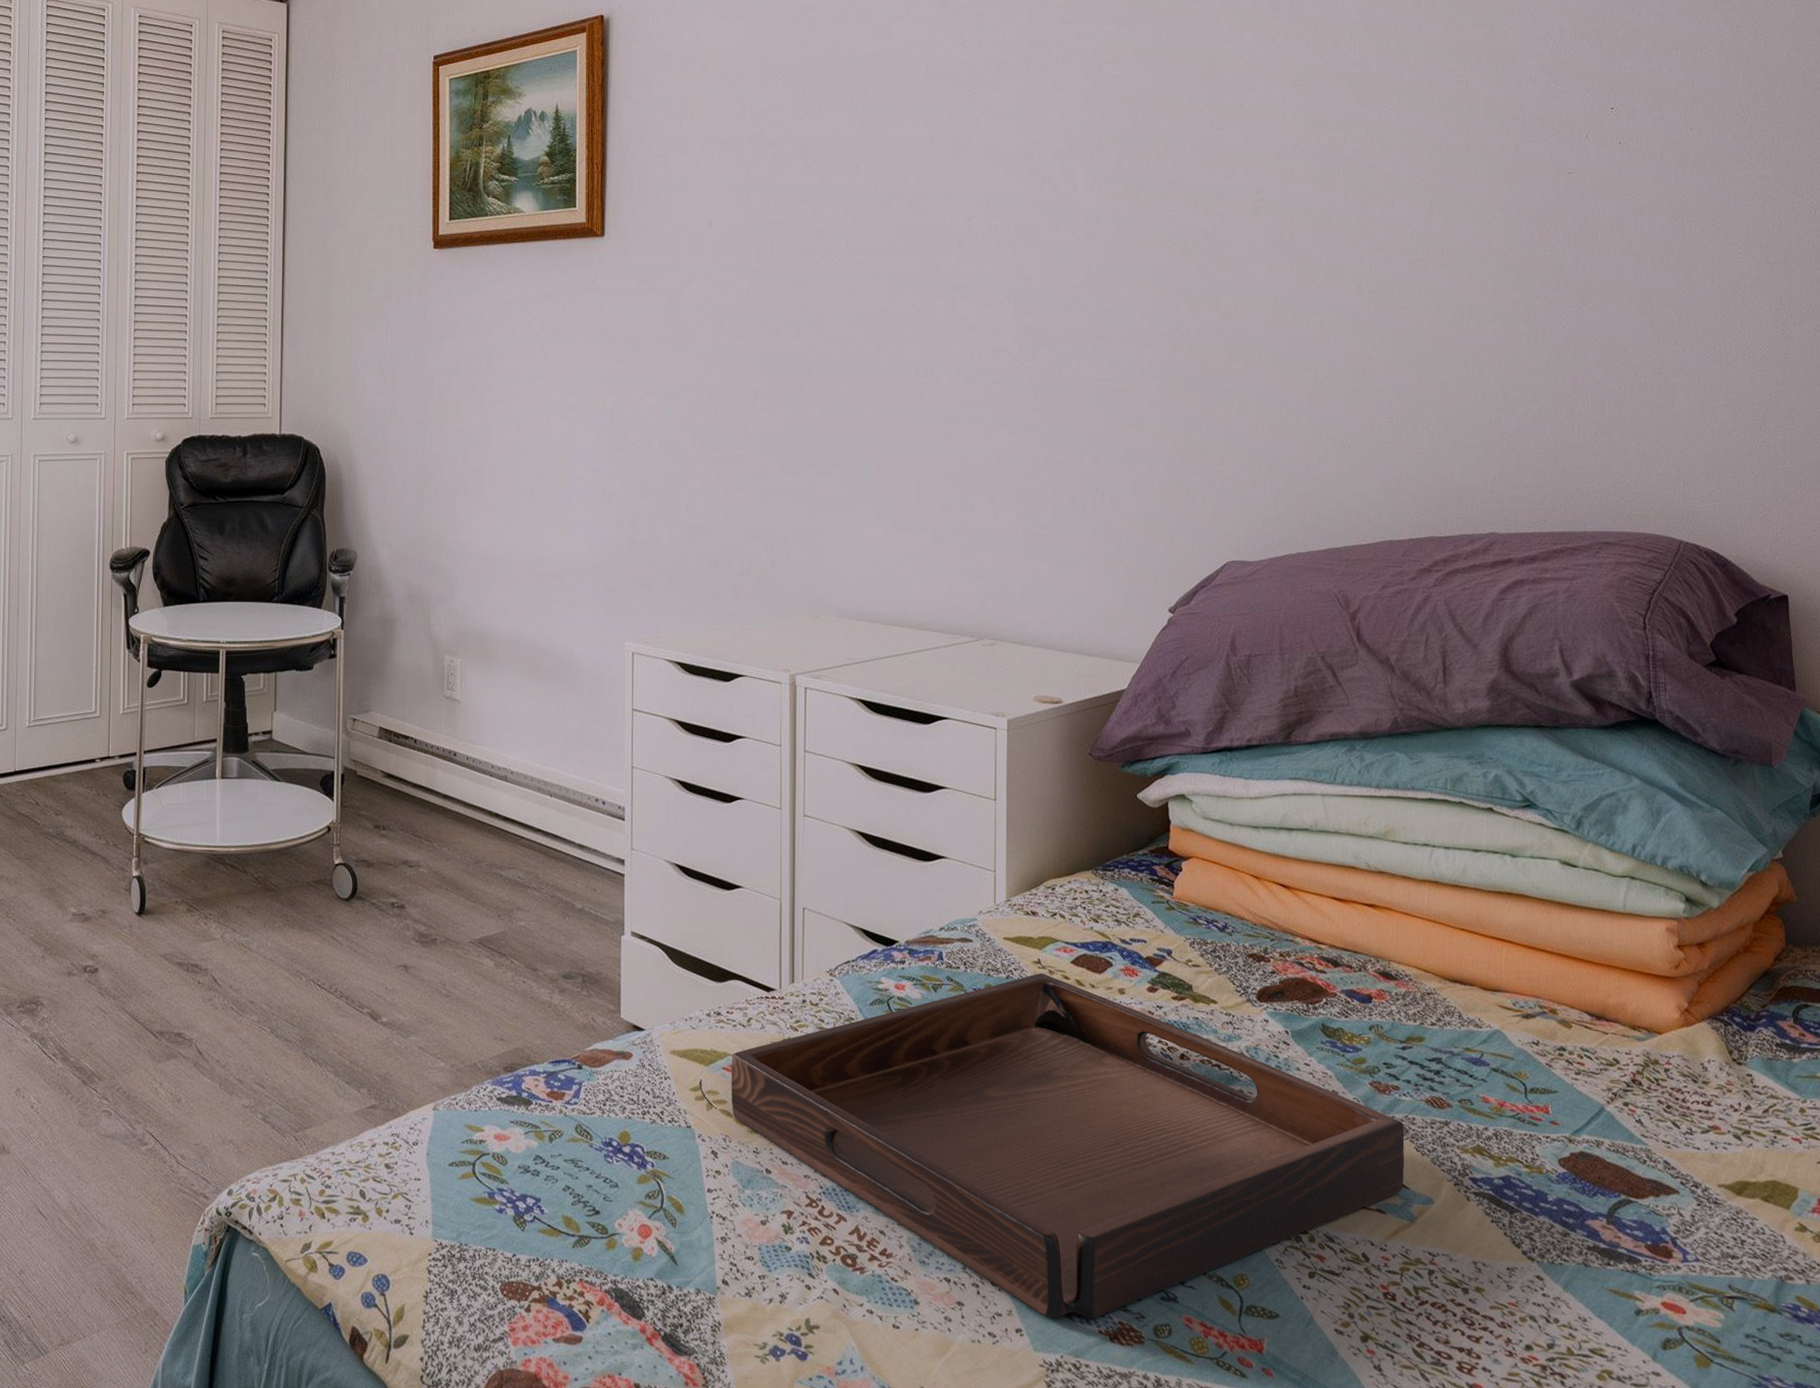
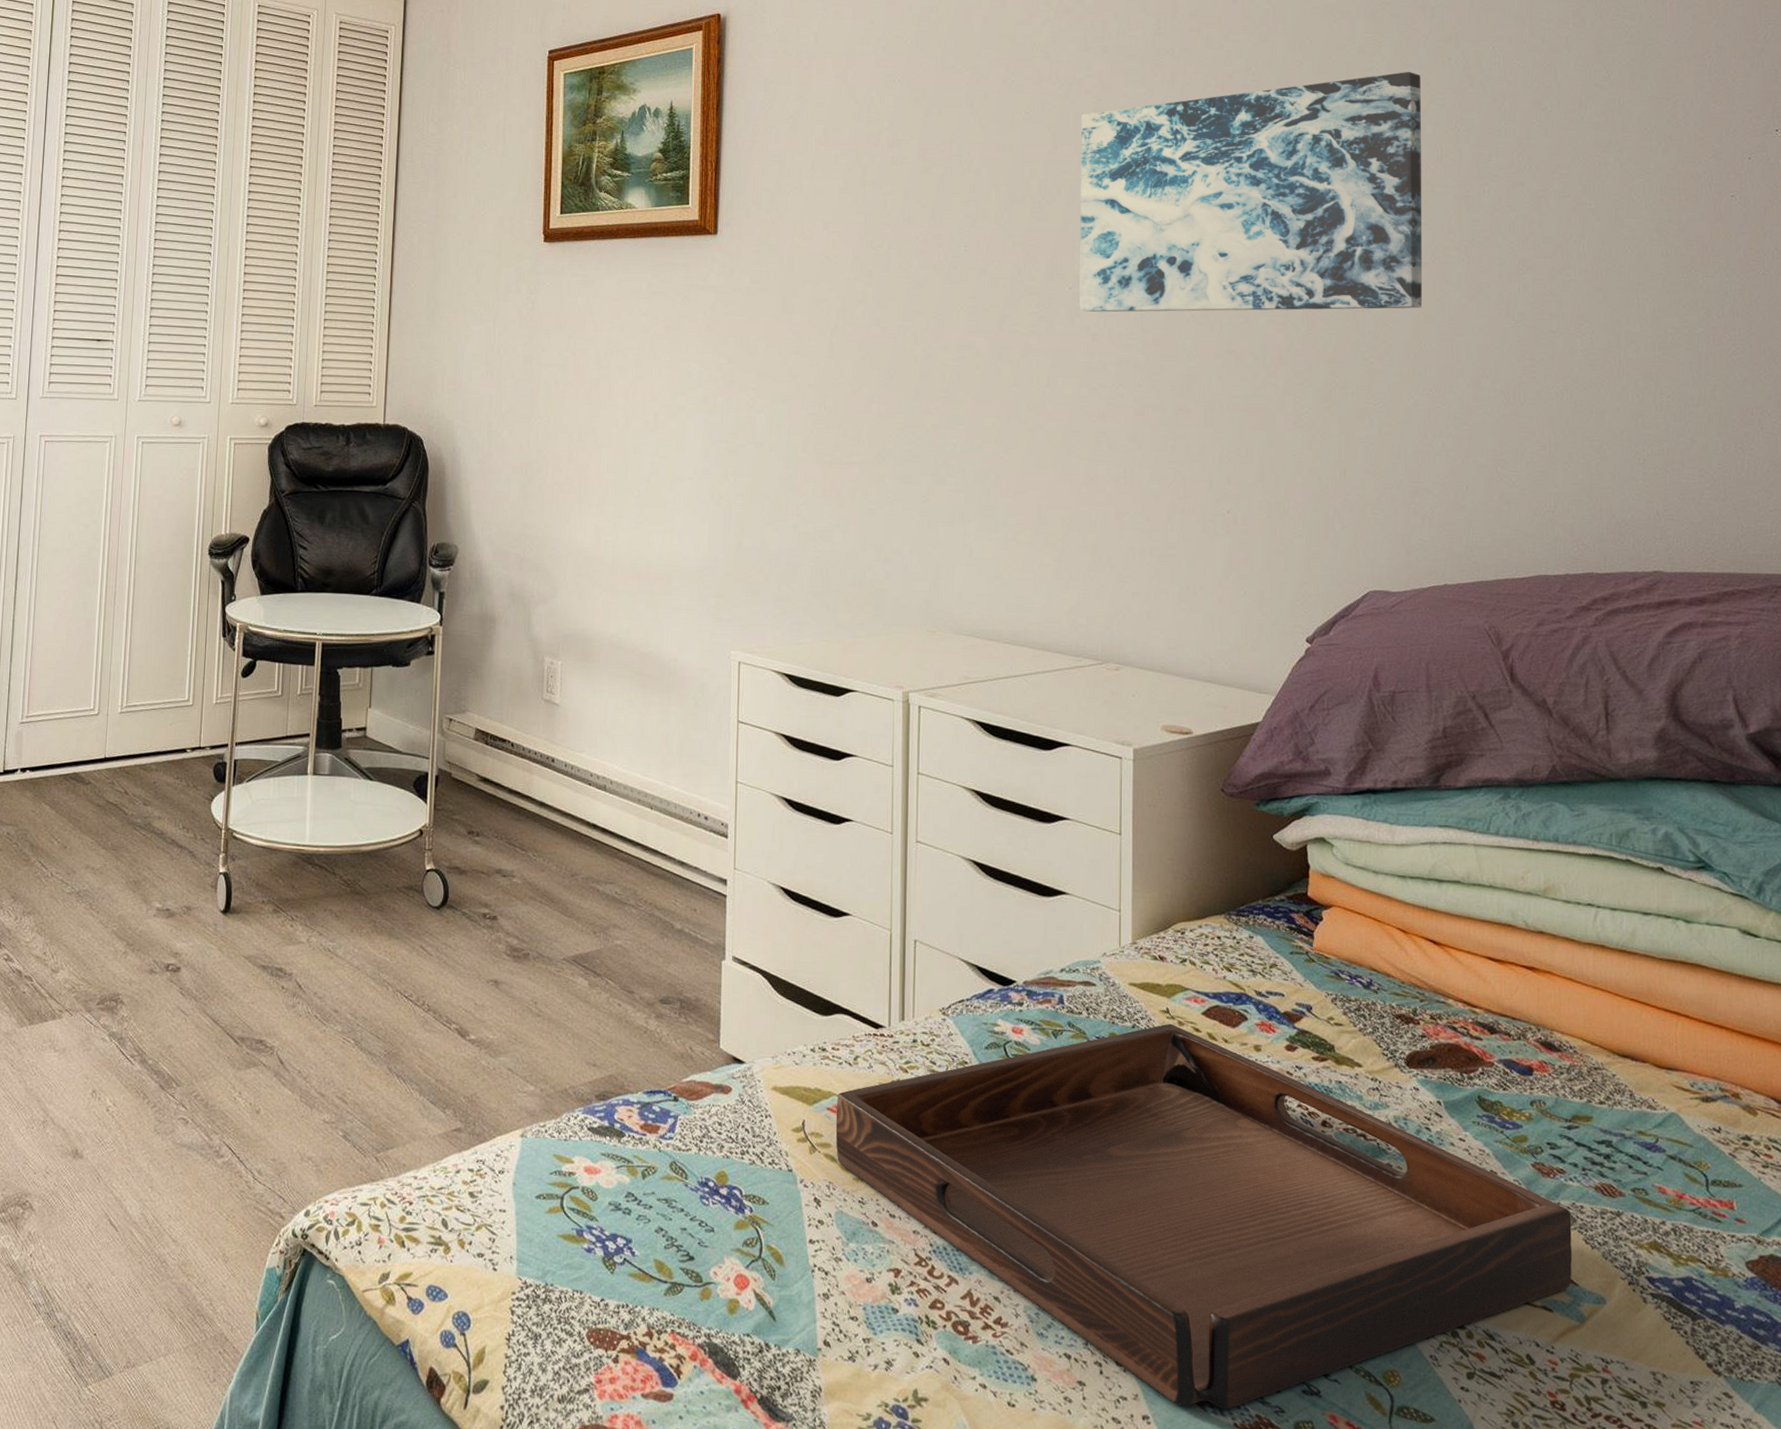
wall art: none [956,59,1281,302] -> present [1079,72,1423,313]

